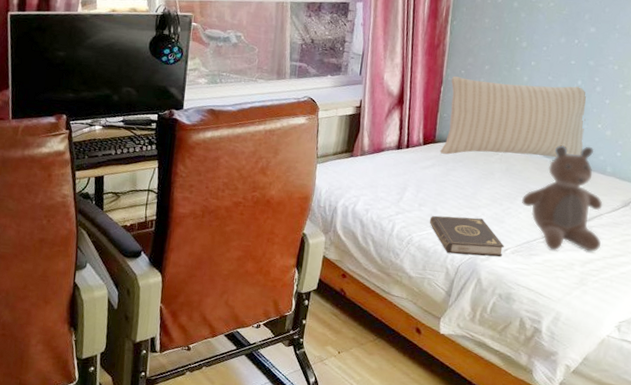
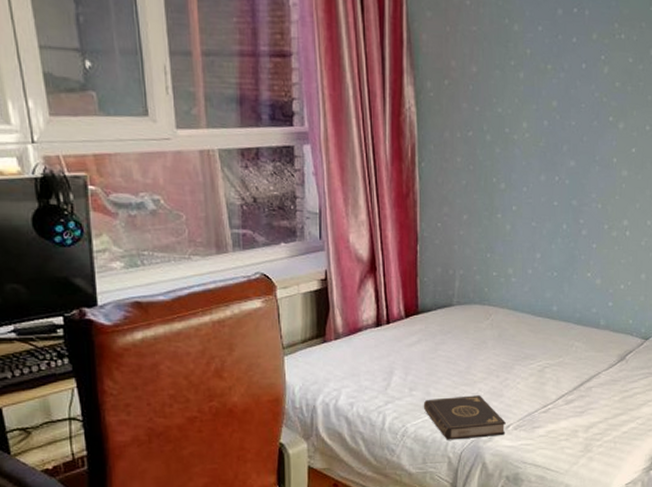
pillow: present [440,76,587,158] -> none [425,230,575,326]
stuffed animal: present [521,145,603,252] -> none [518,299,601,418]

